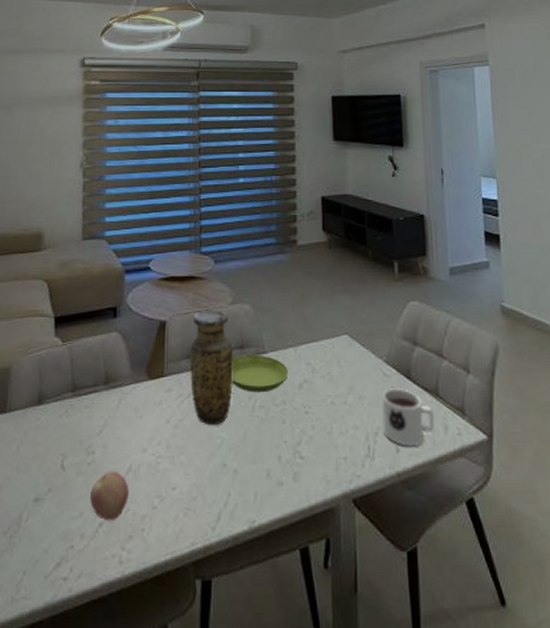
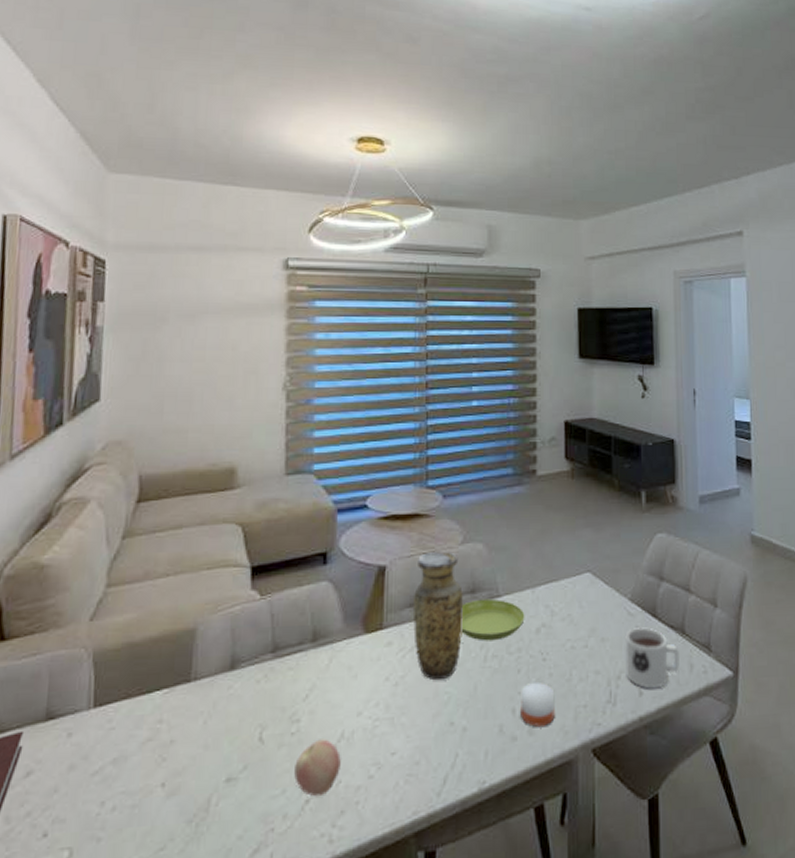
candle: none [286,432,317,474] -> present [521,682,555,727]

